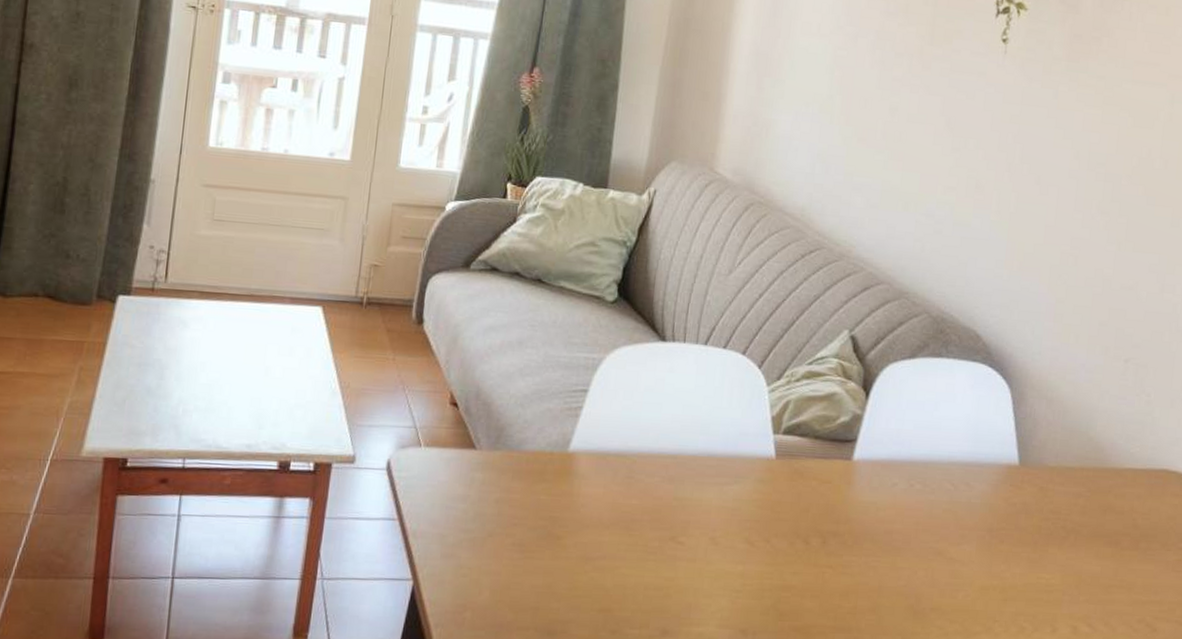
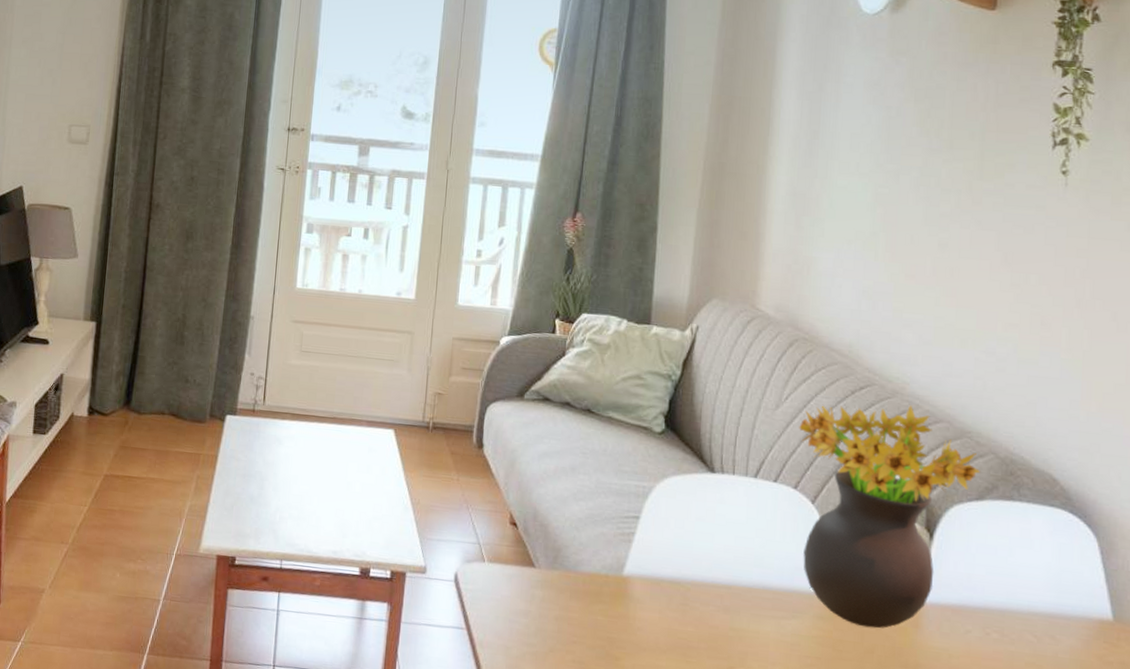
flower arrangement: none [747,268,915,488] -> present [799,404,981,629]

